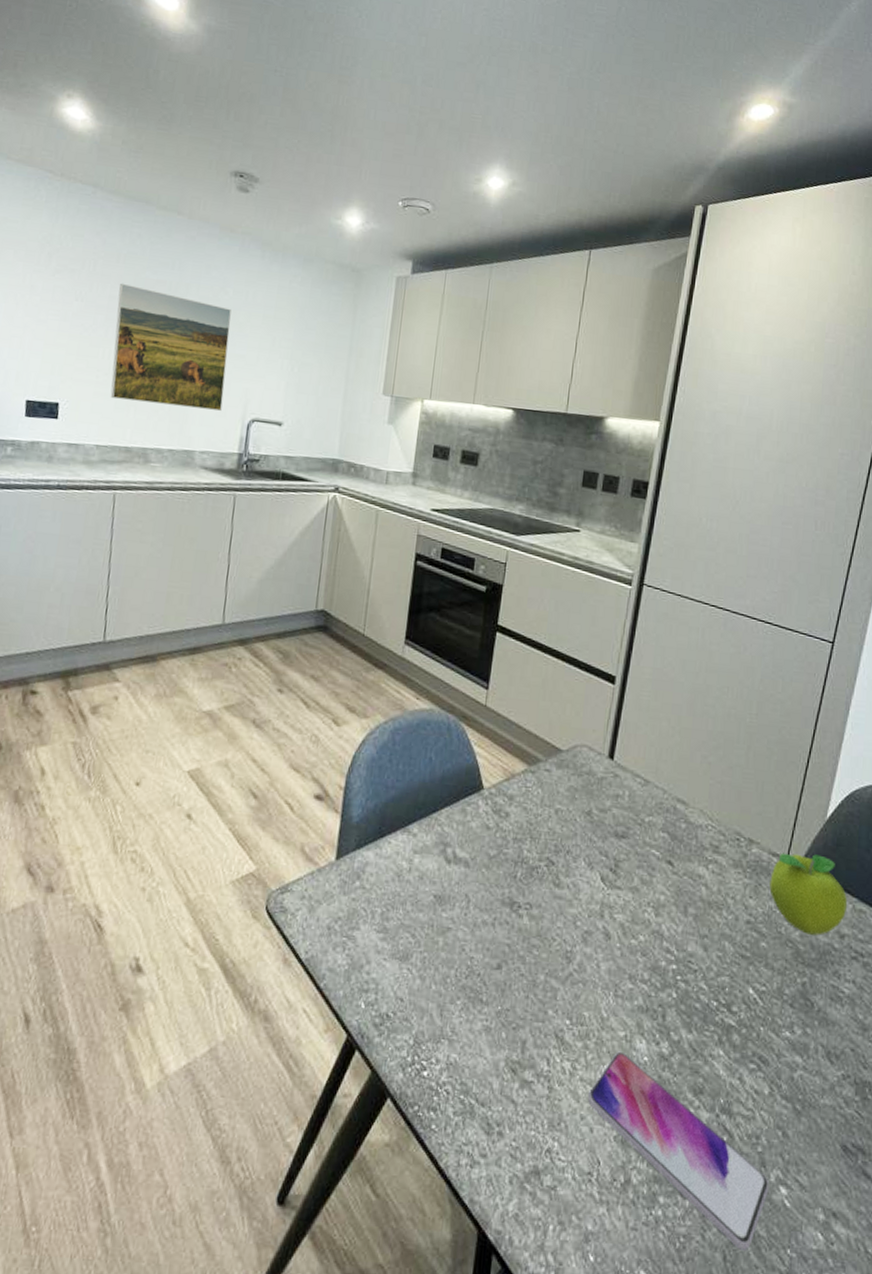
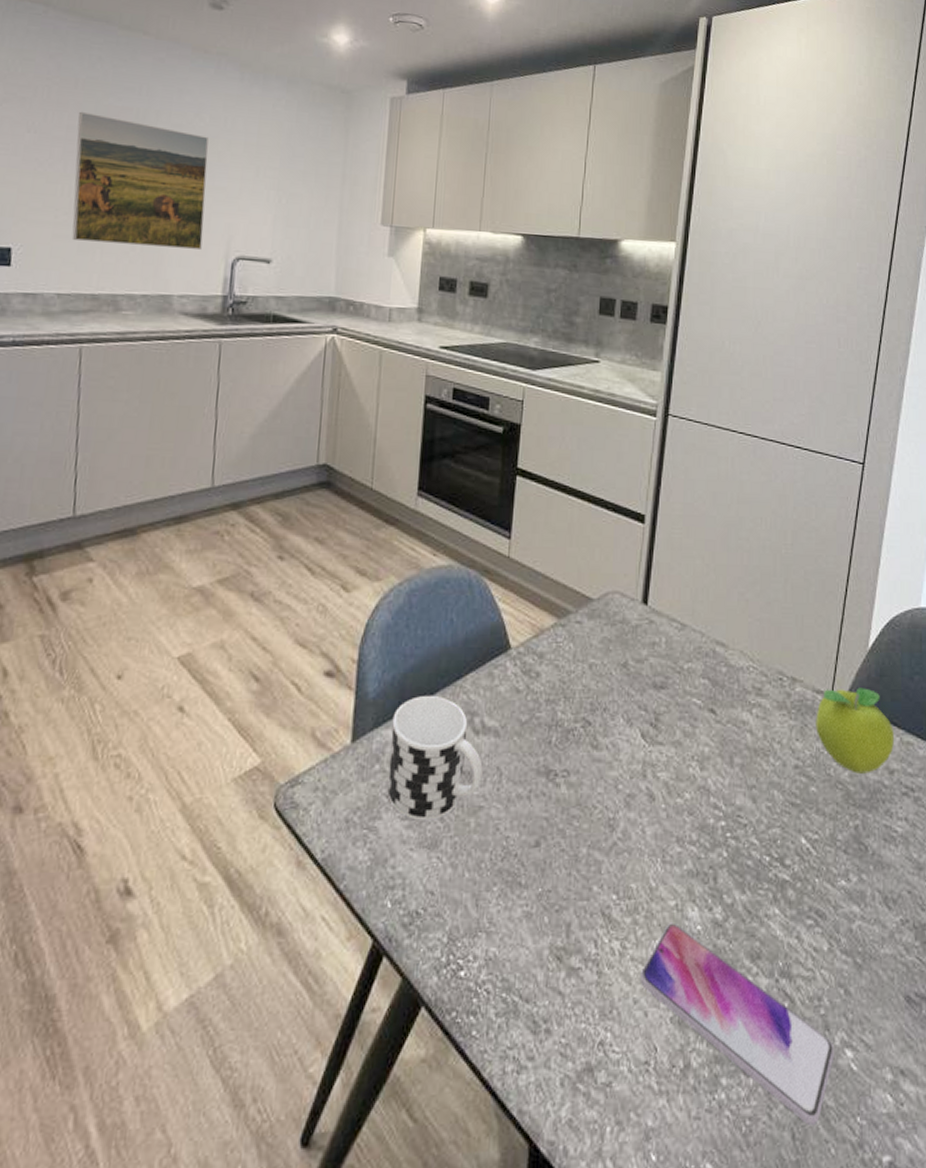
cup: none [365,824,453,936] -> present [387,696,483,820]

